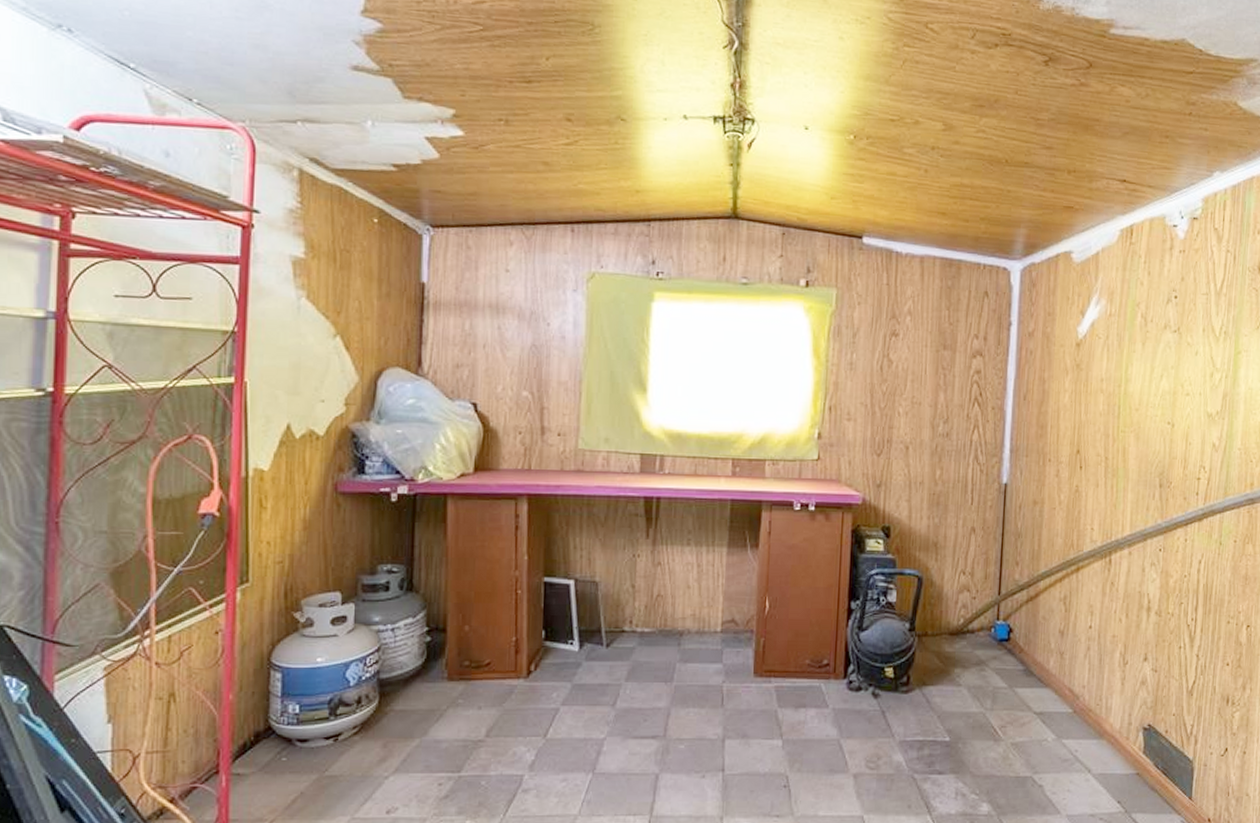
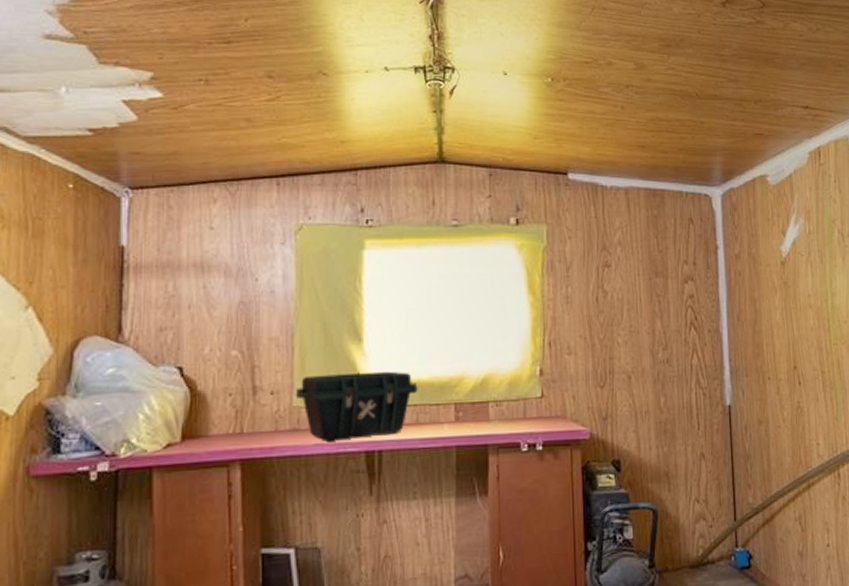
toolbox: none [582,421,698,486] -> present [296,371,418,443]

